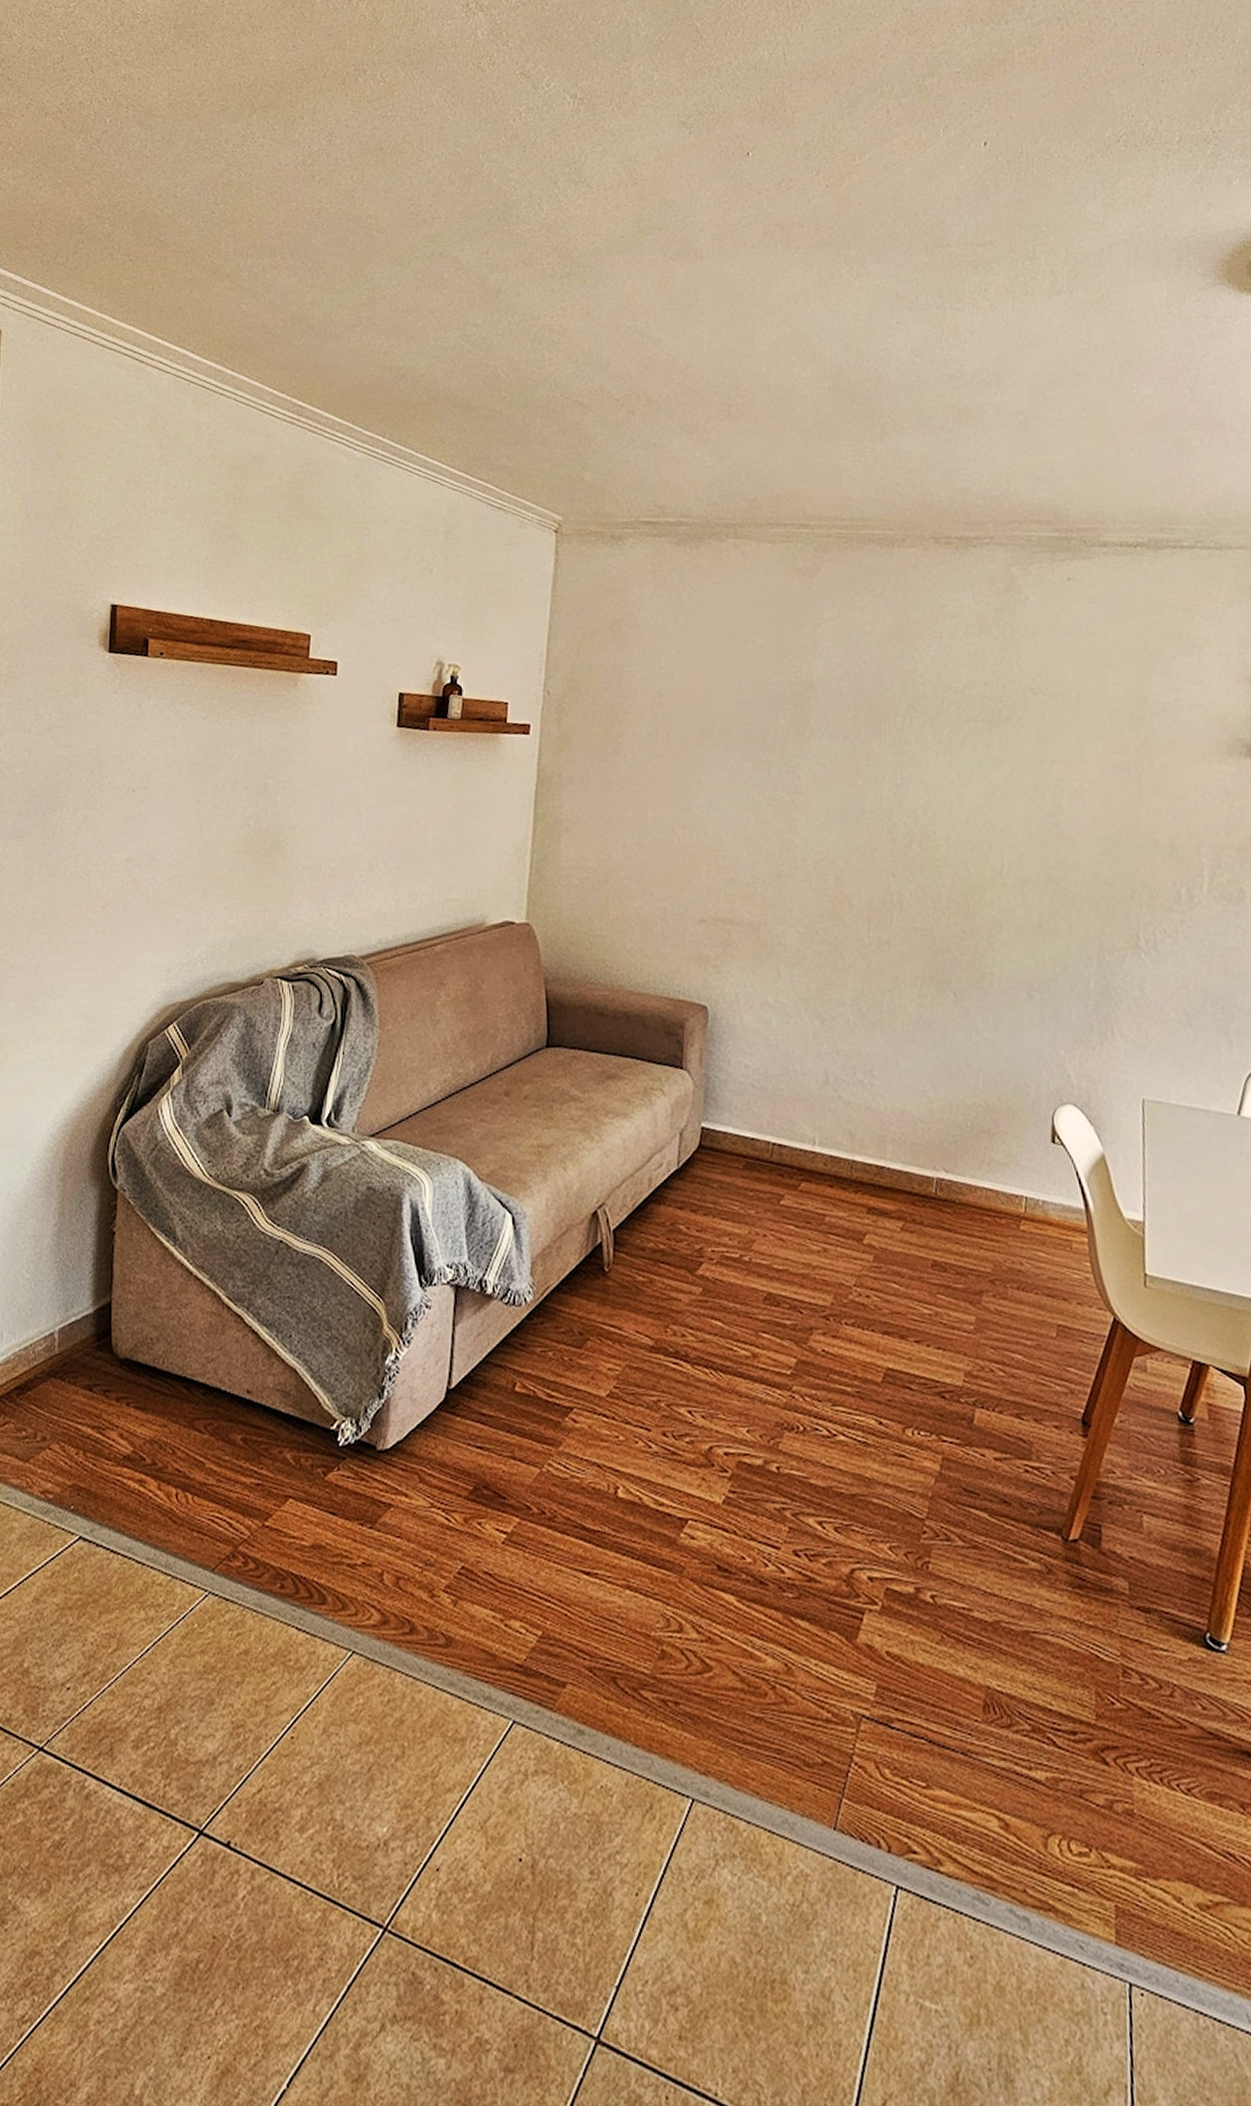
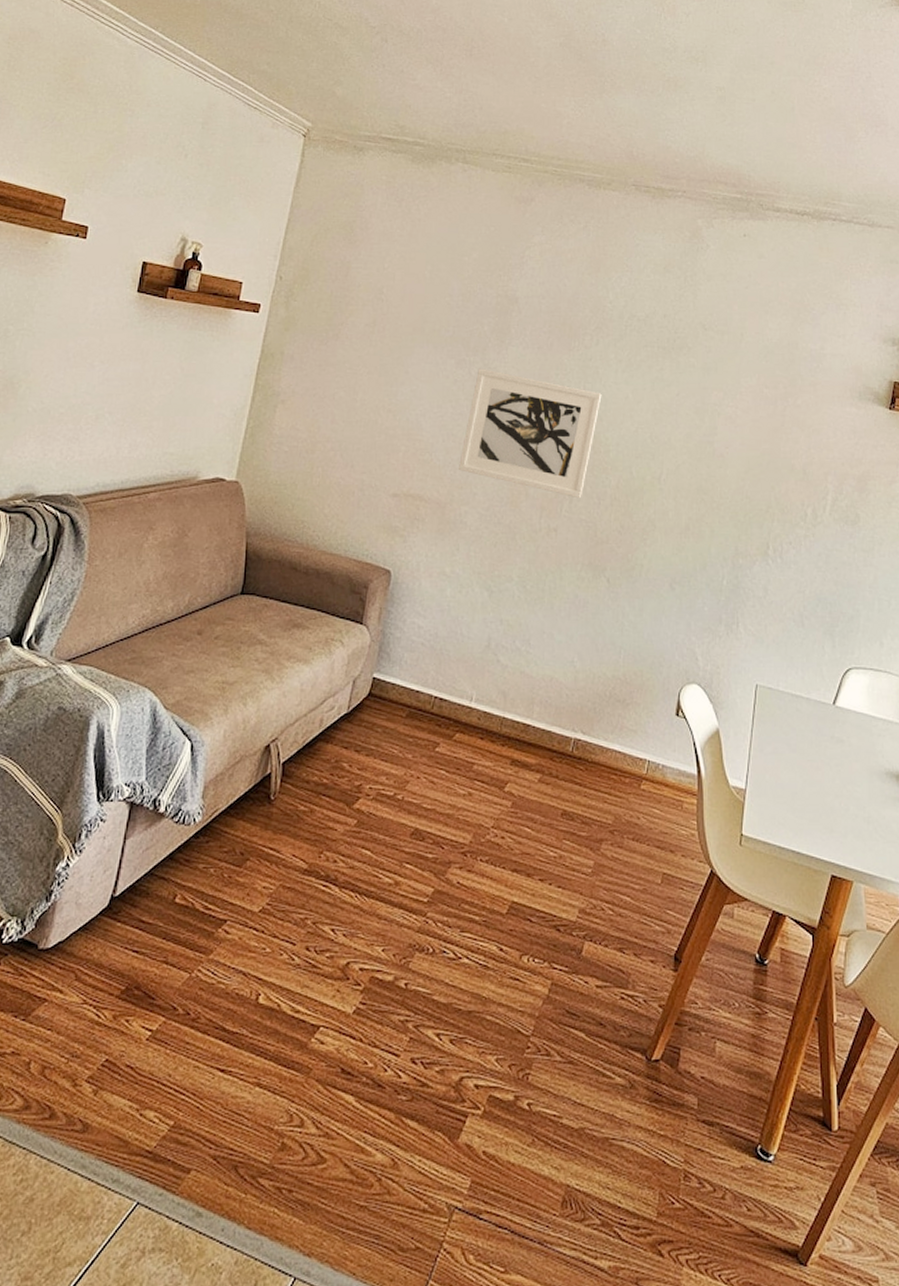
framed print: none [769,768,923,905] -> present [459,368,602,499]

